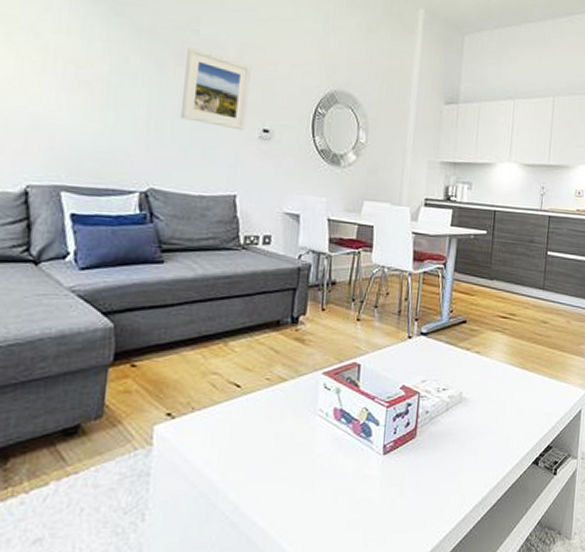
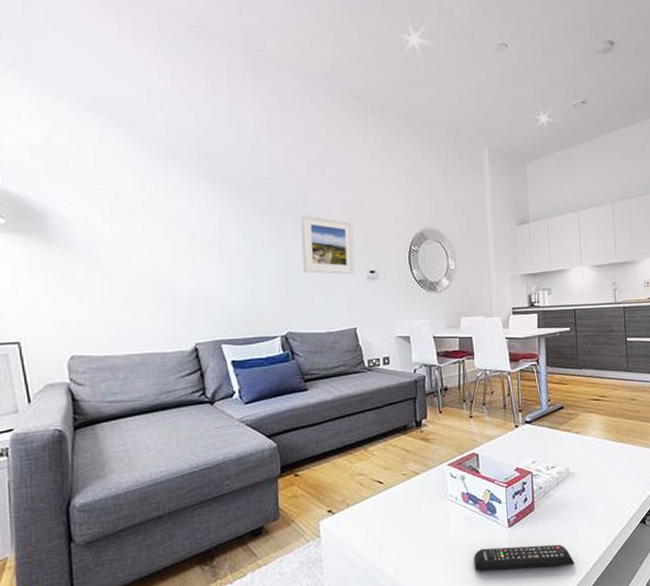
remote control: none [336,477,454,506] -> present [474,544,575,571]

